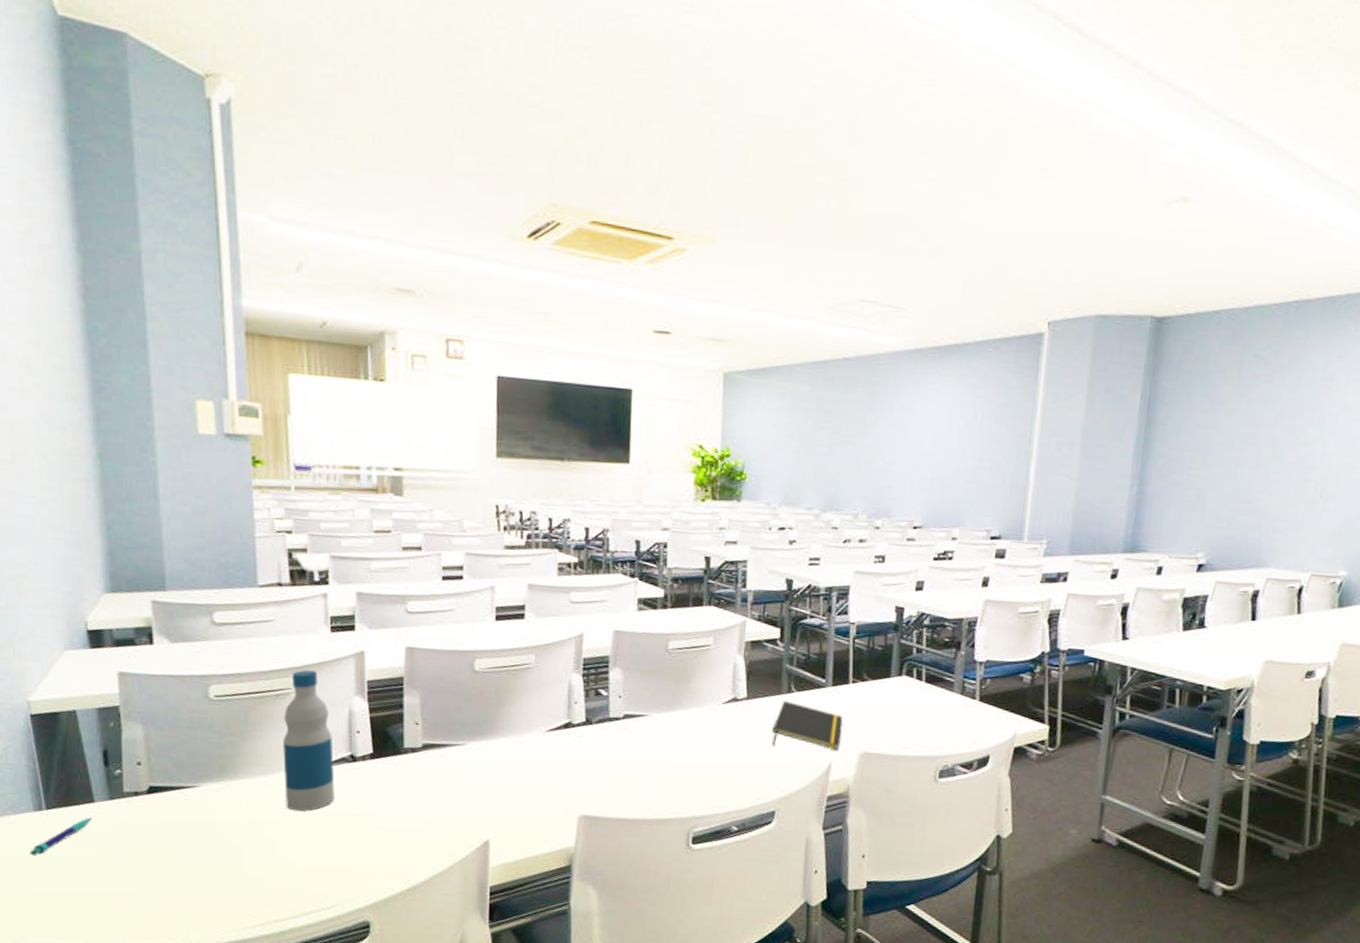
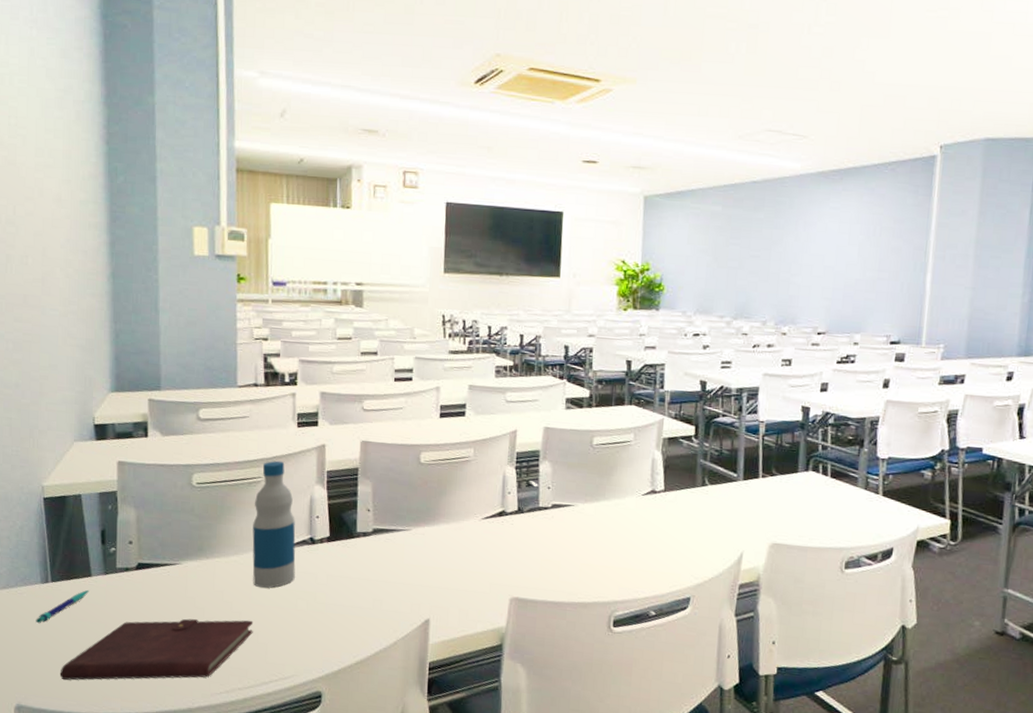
notebook: none [62,846,288,918] -> present [60,618,253,680]
notepad: present [772,701,843,750] -> none [688,494,754,541]

